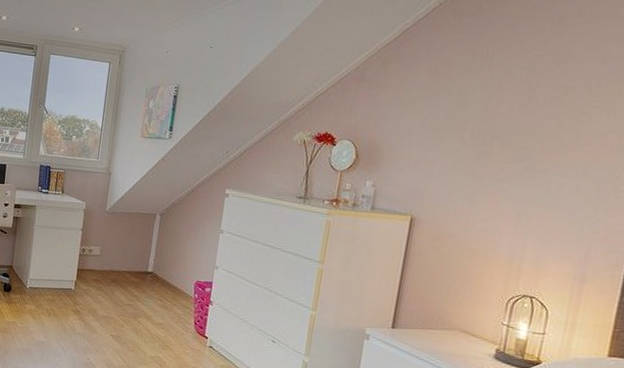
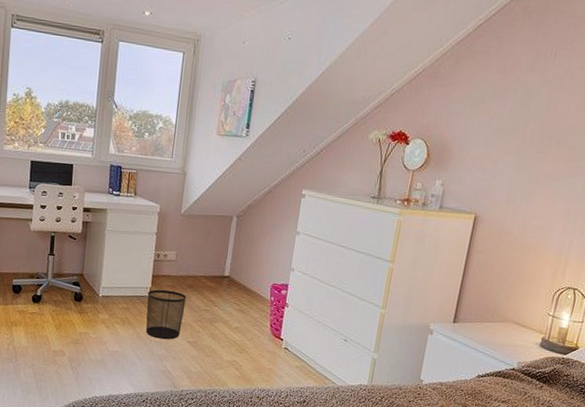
waste bin: none [70,283,110,332] -> present [145,289,187,339]

